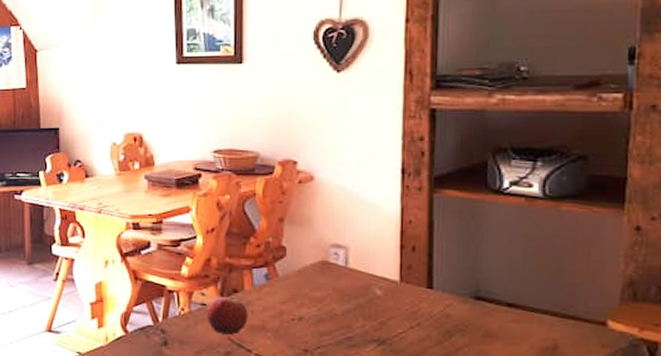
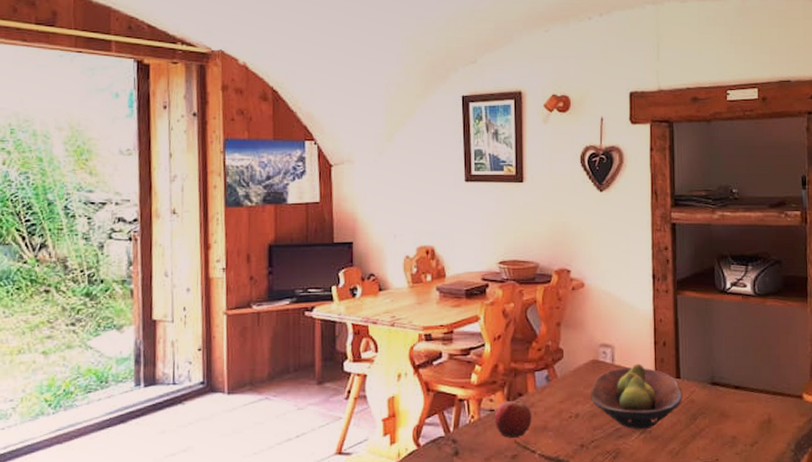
fruit bowl: none [316,268,435,342] -> present [589,363,683,430]

